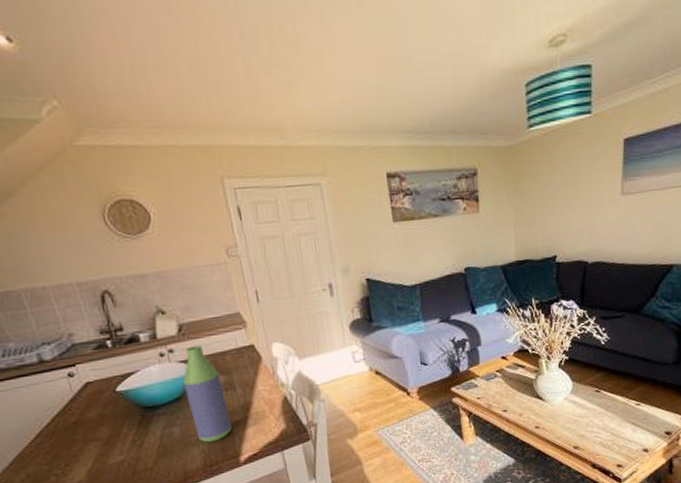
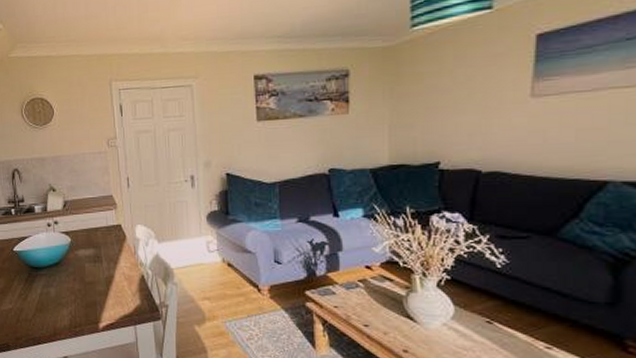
bottle: present [183,345,232,443] -> none [62,220,95,306]

